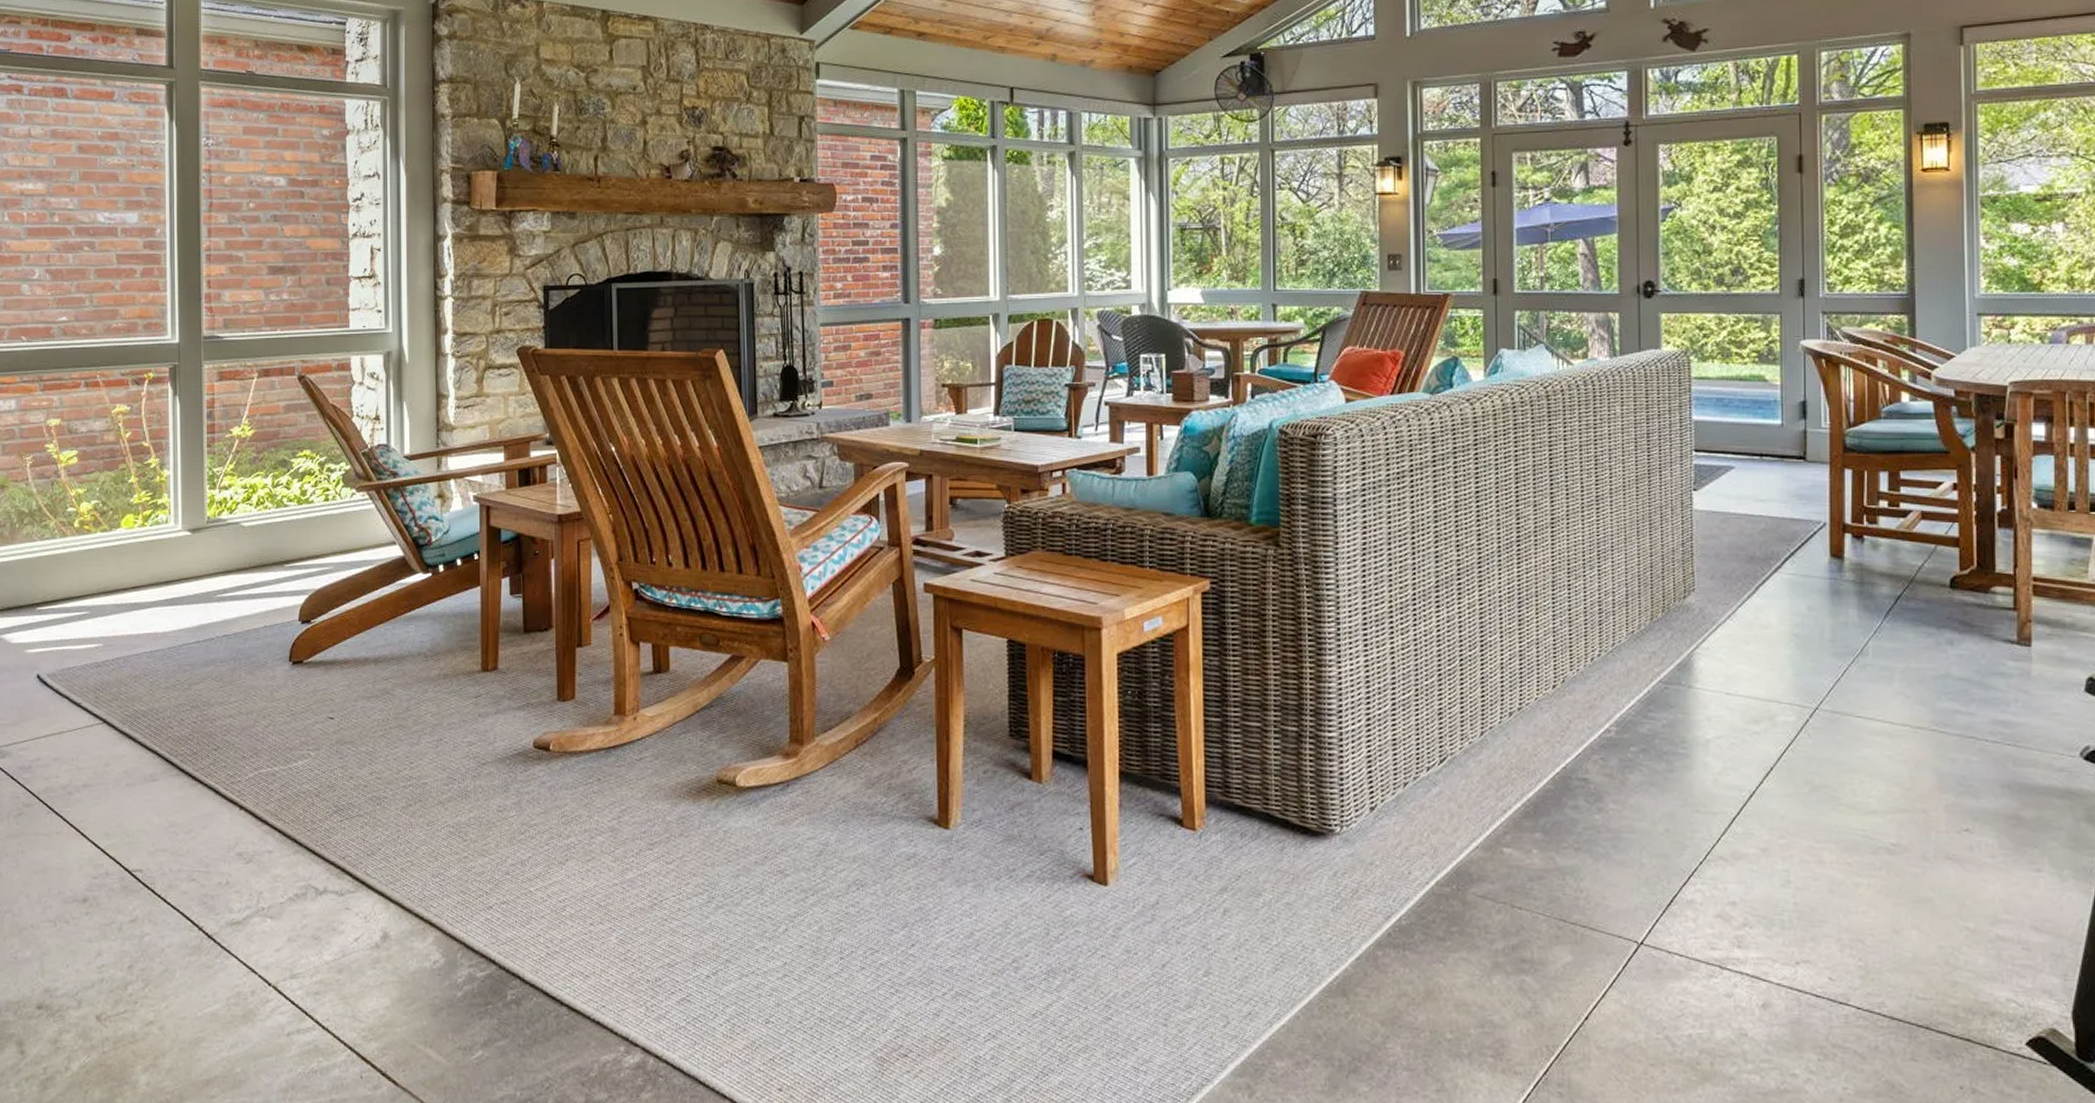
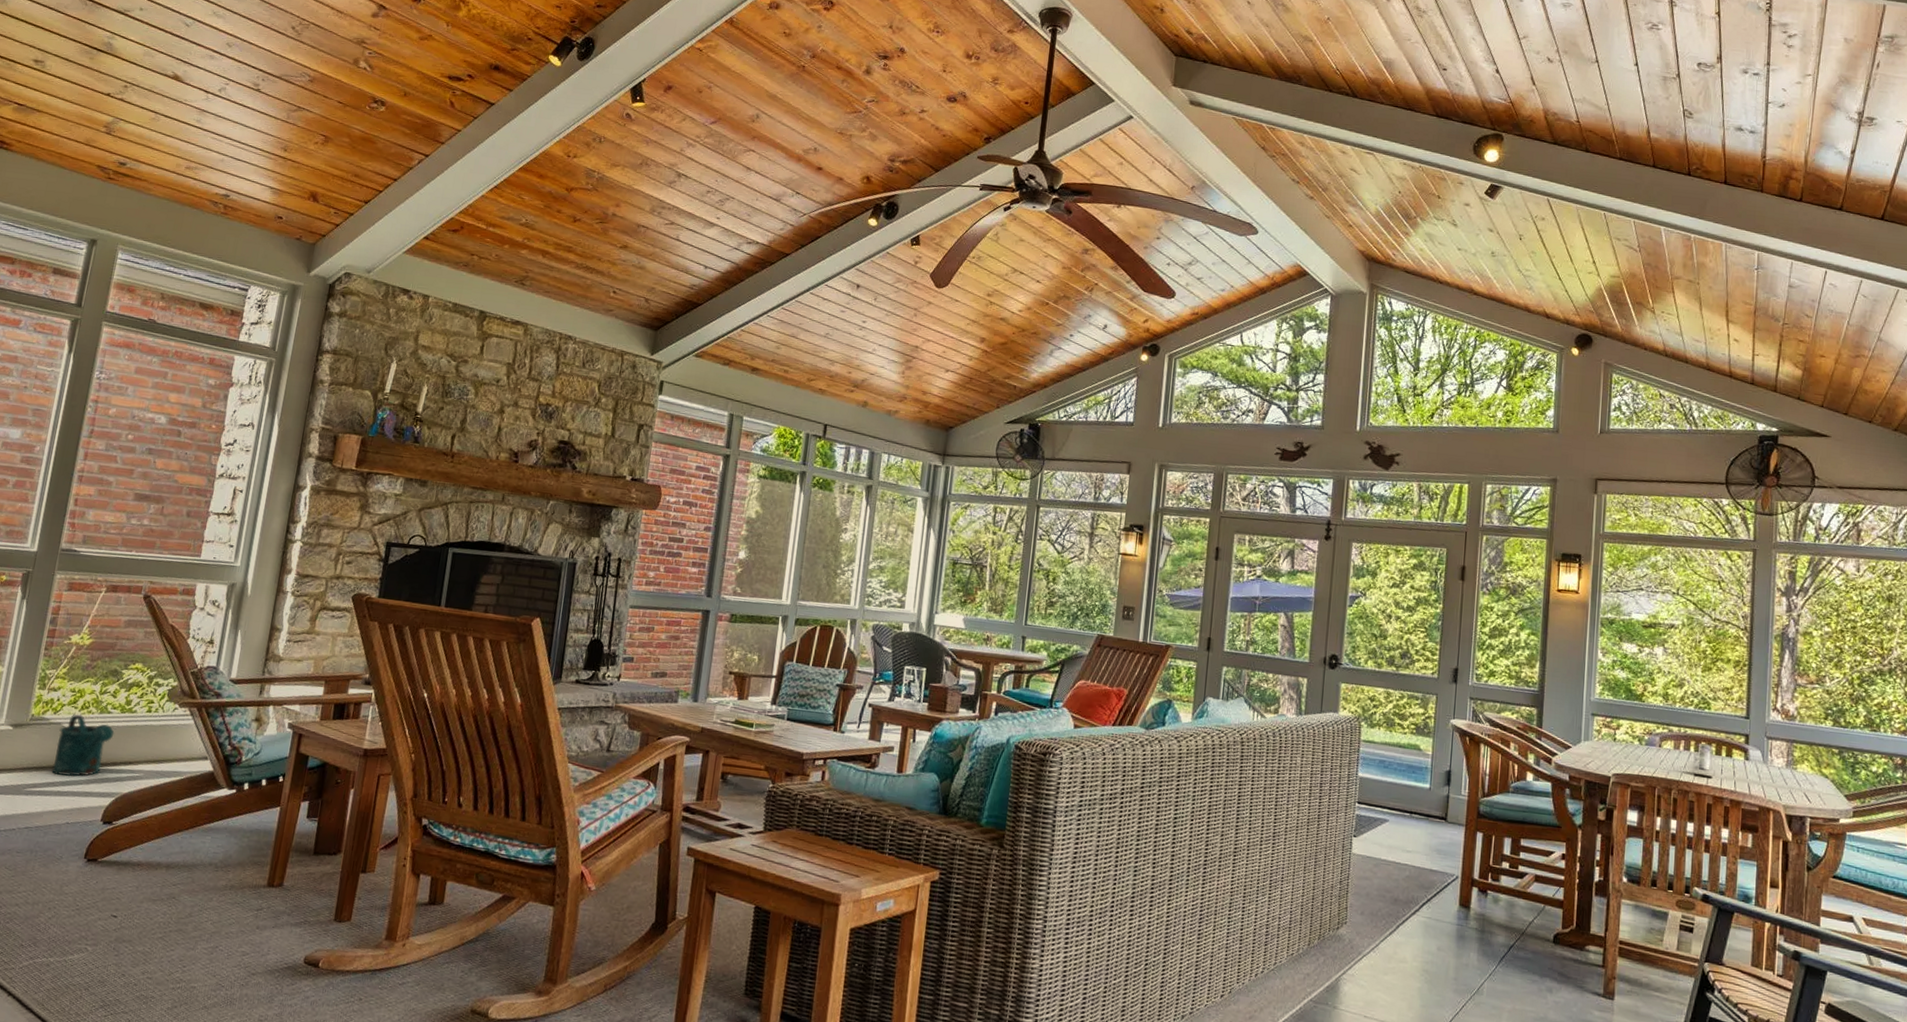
watering can: none [239,511,295,578] -> present [51,714,115,777]

